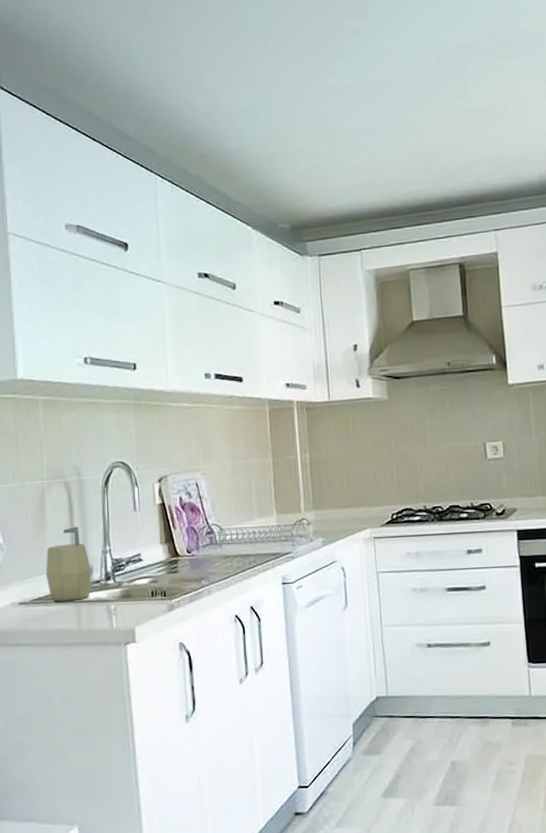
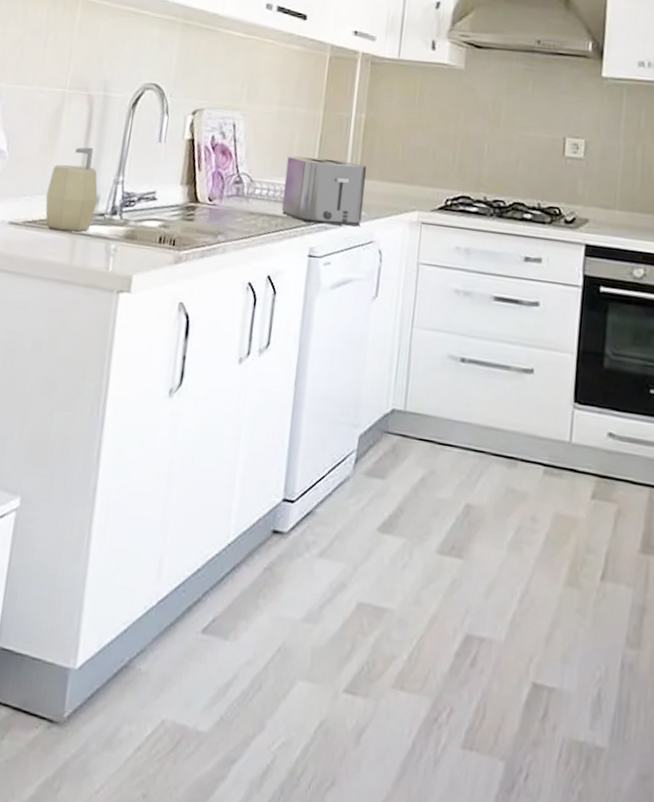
toaster: none [248,497,322,556] -> present [282,155,367,226]

